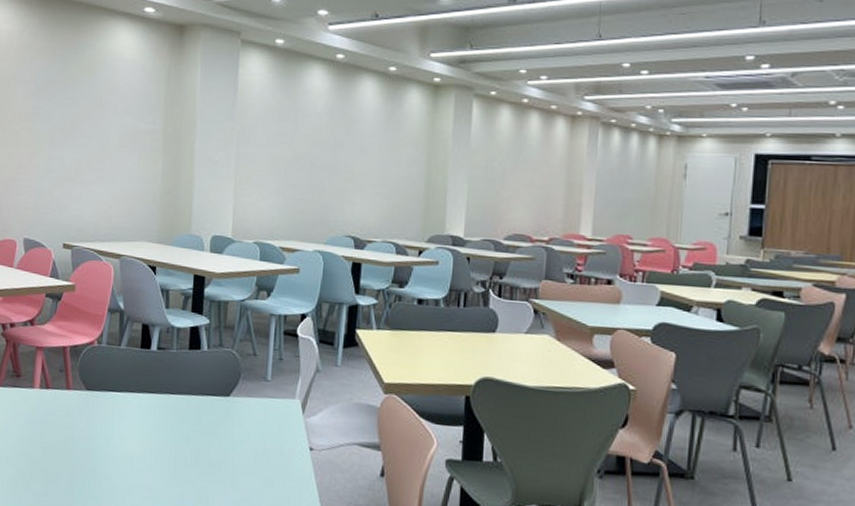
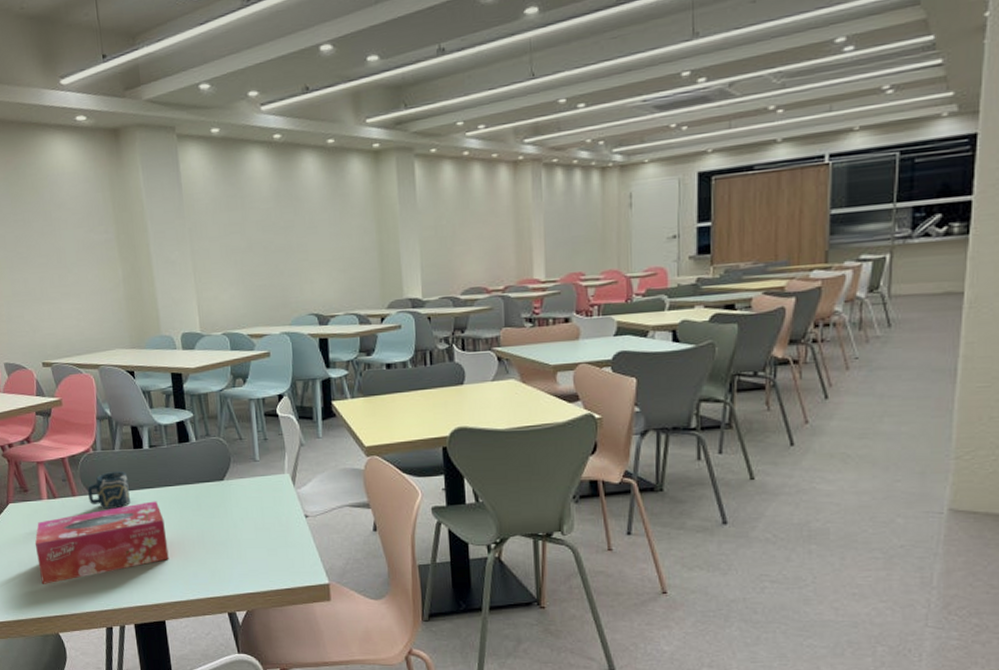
tissue box: none [14,407,159,482] -> present [34,501,169,584]
cup: none [83,369,129,410] -> present [87,471,130,509]

